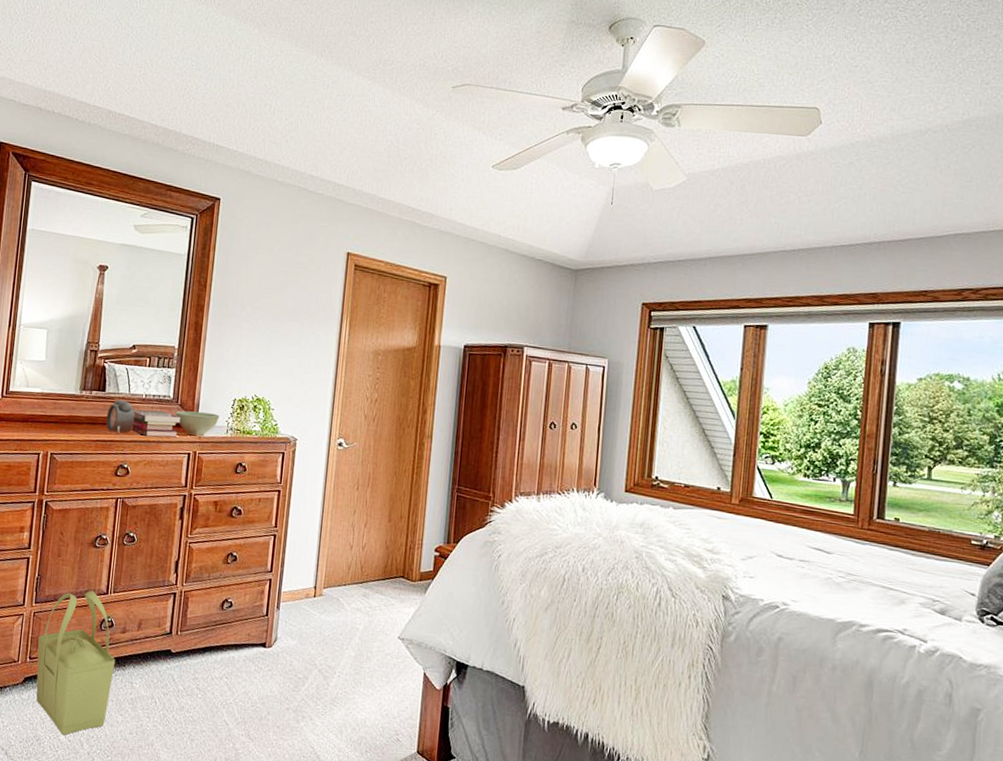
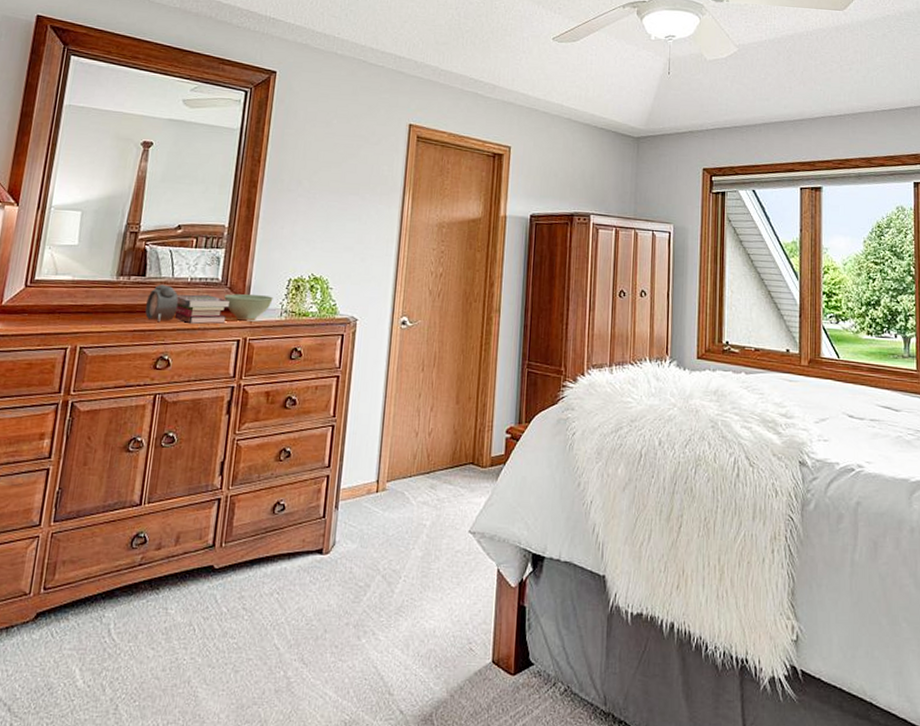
shopping bag: present [36,590,115,735] -> none [49,502,147,680]

